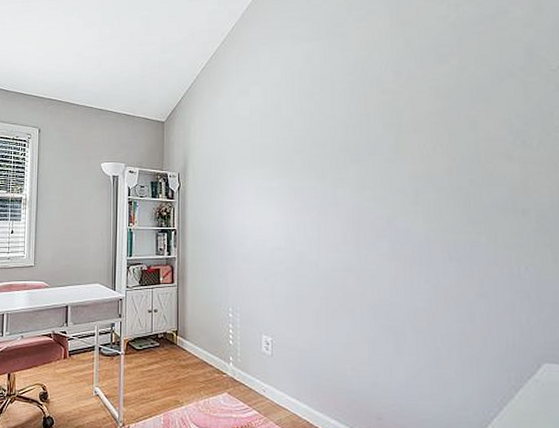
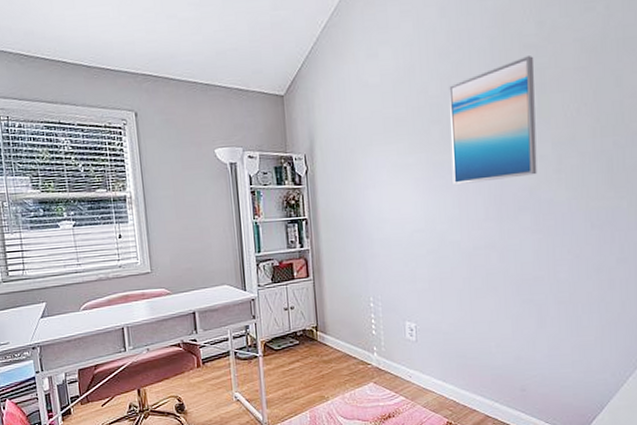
wall art: none [311,99,395,209] -> present [449,56,537,185]

